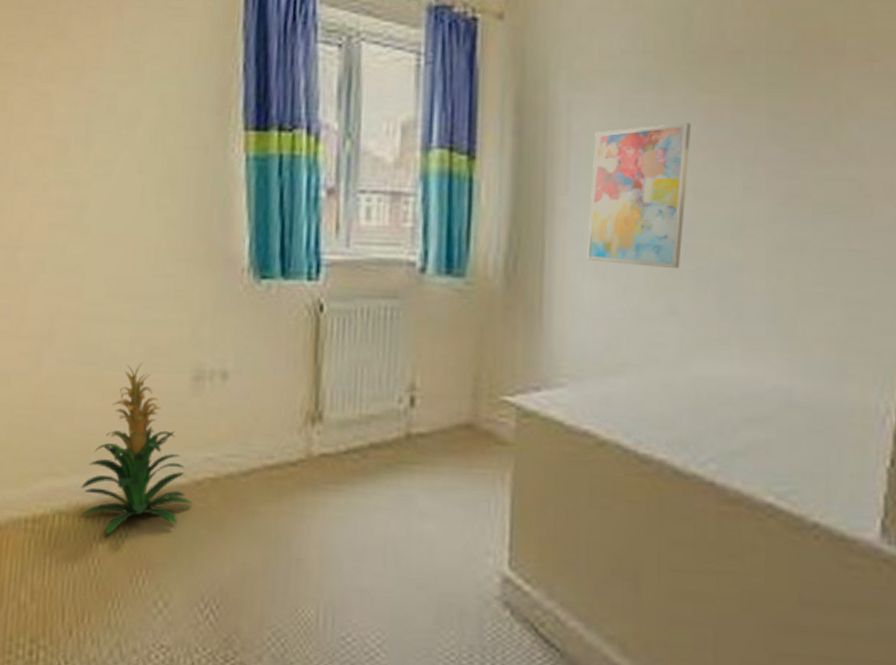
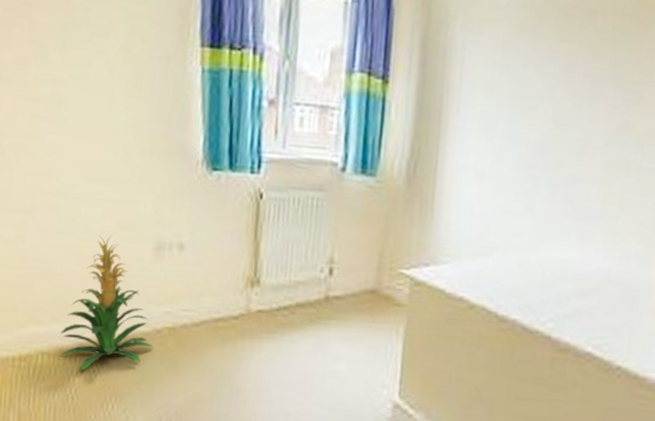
wall art: present [587,122,692,269] -> none [470,64,555,178]

